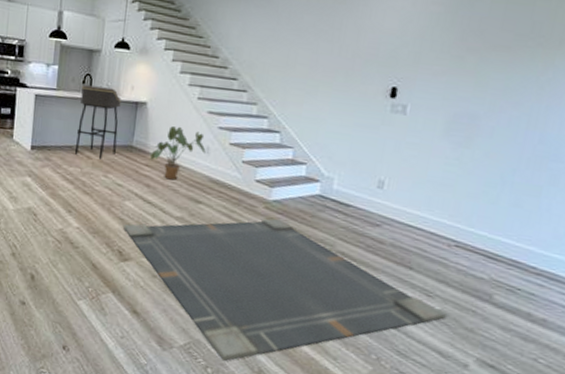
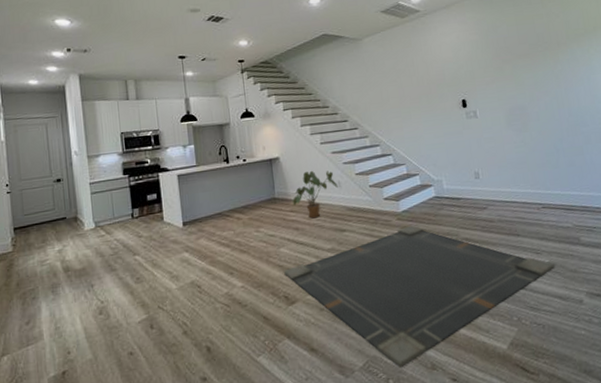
bar stool: present [74,85,121,160] -> none [218,152,262,219]

